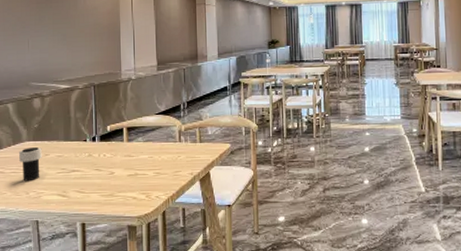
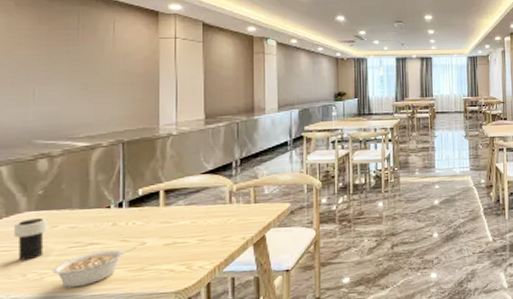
legume: none [46,176,107,206] -> present [51,247,137,288]

